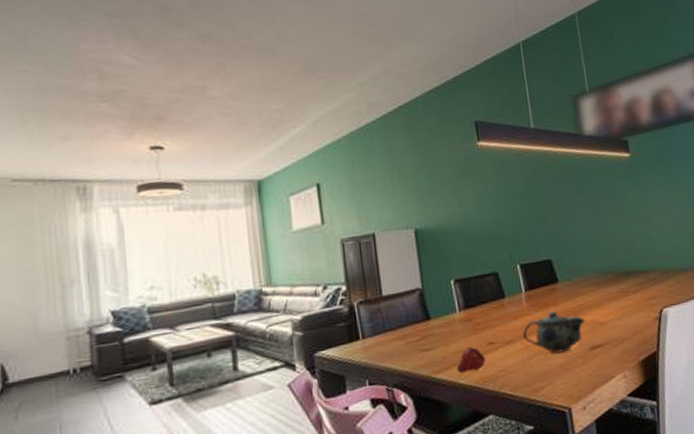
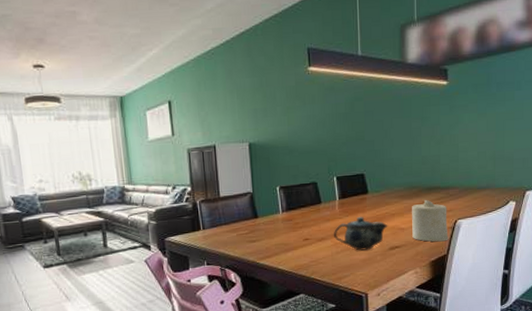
fruit: present [456,347,486,373] -> none [276,241,301,261]
candle: none [610,286,657,337] -> present [412,199,449,242]

